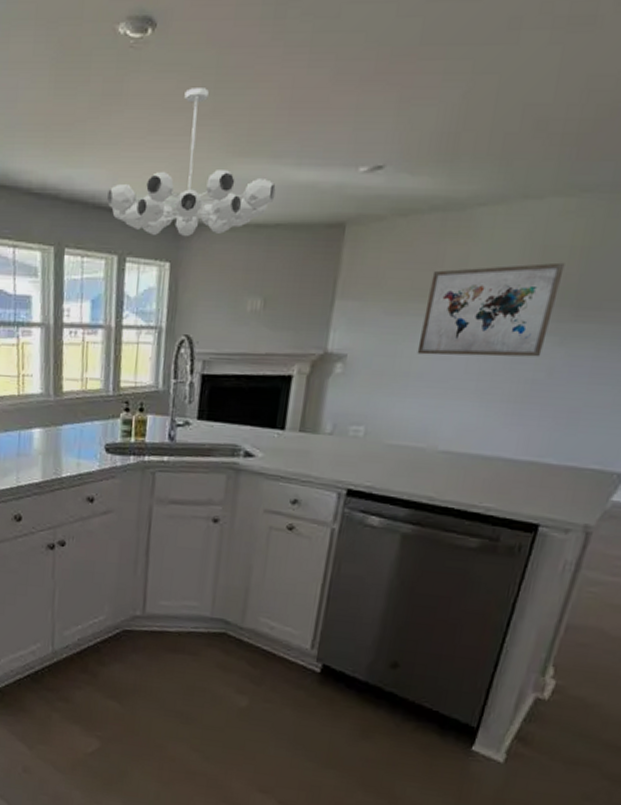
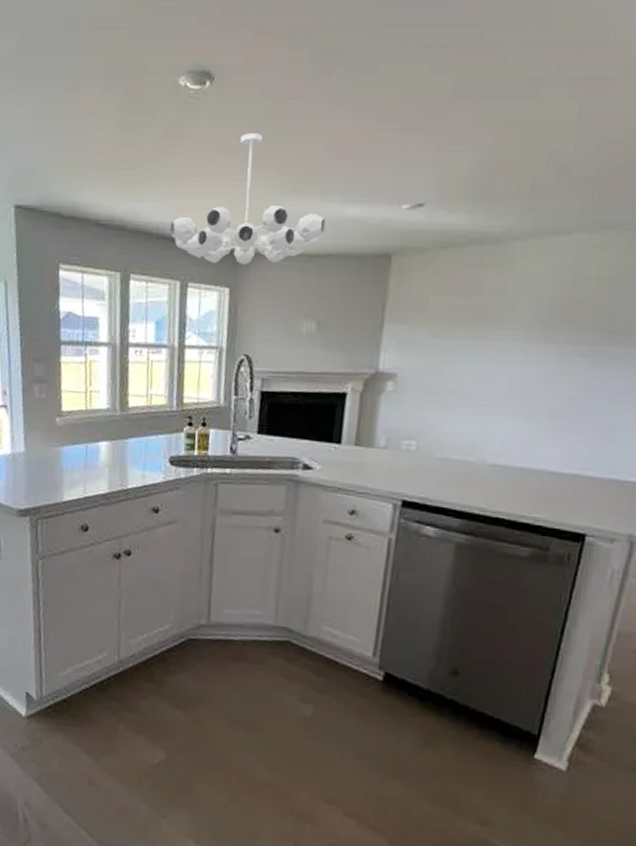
wall art: present [417,262,565,357] -> none [462,291,594,377]

